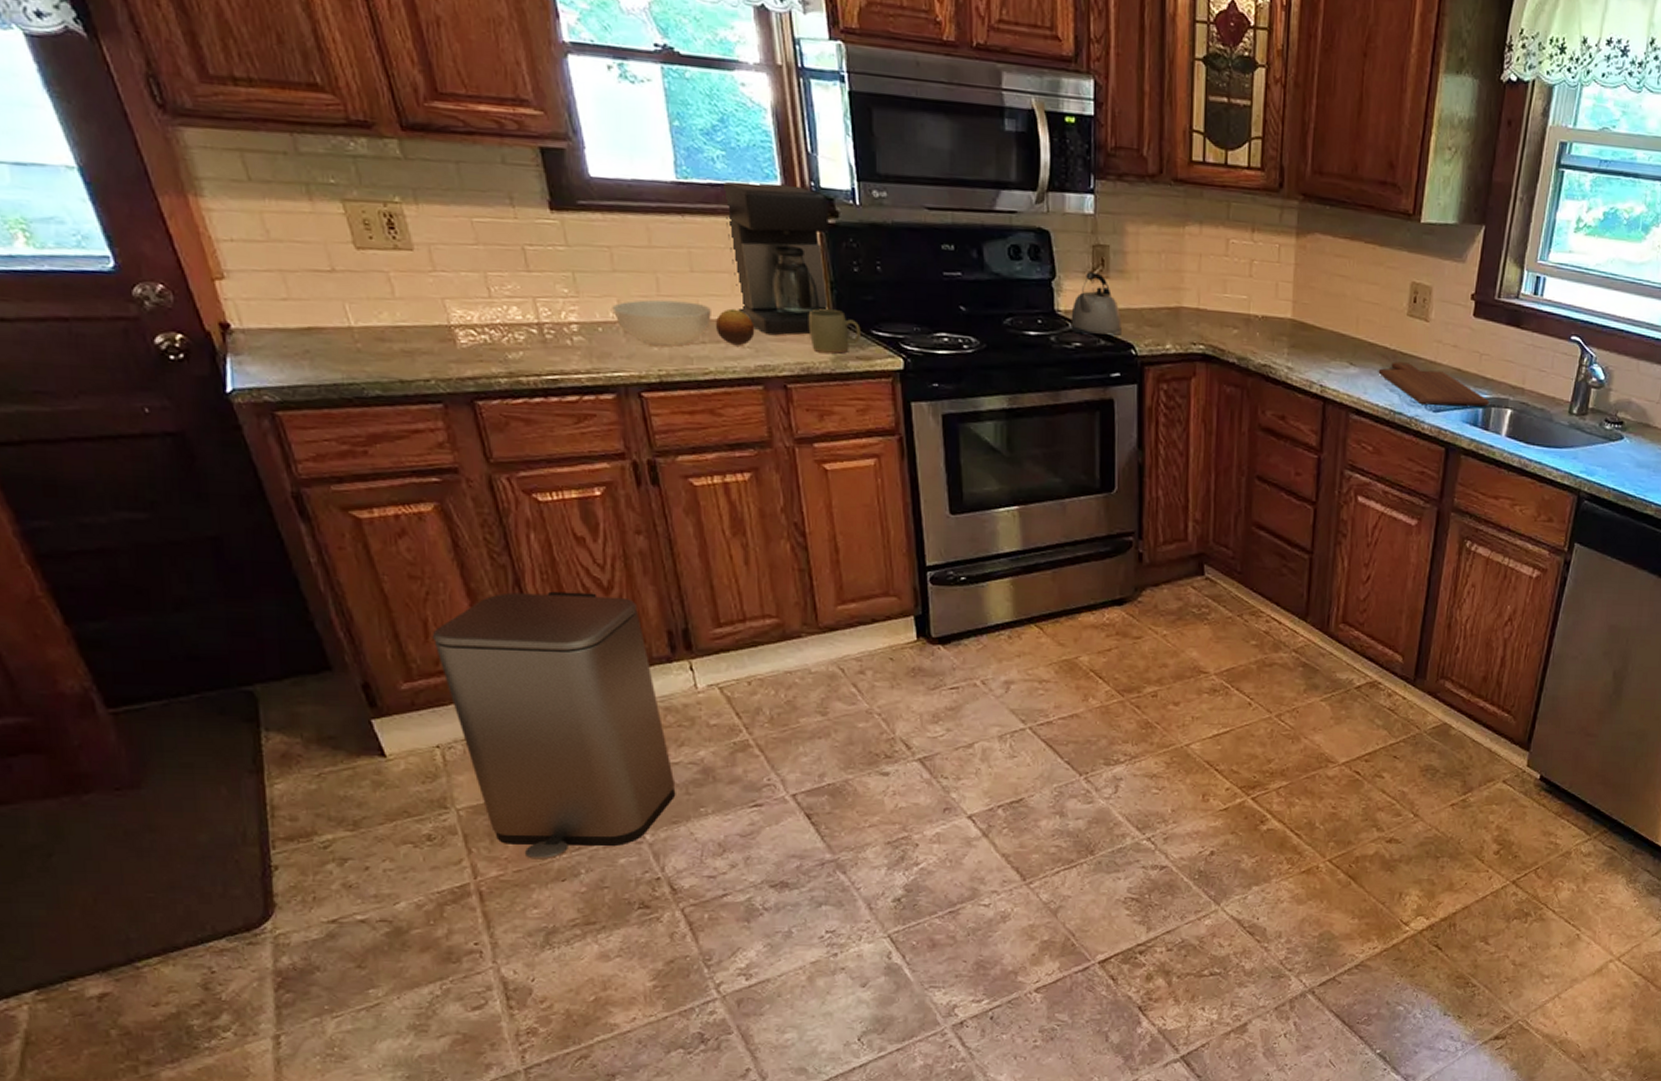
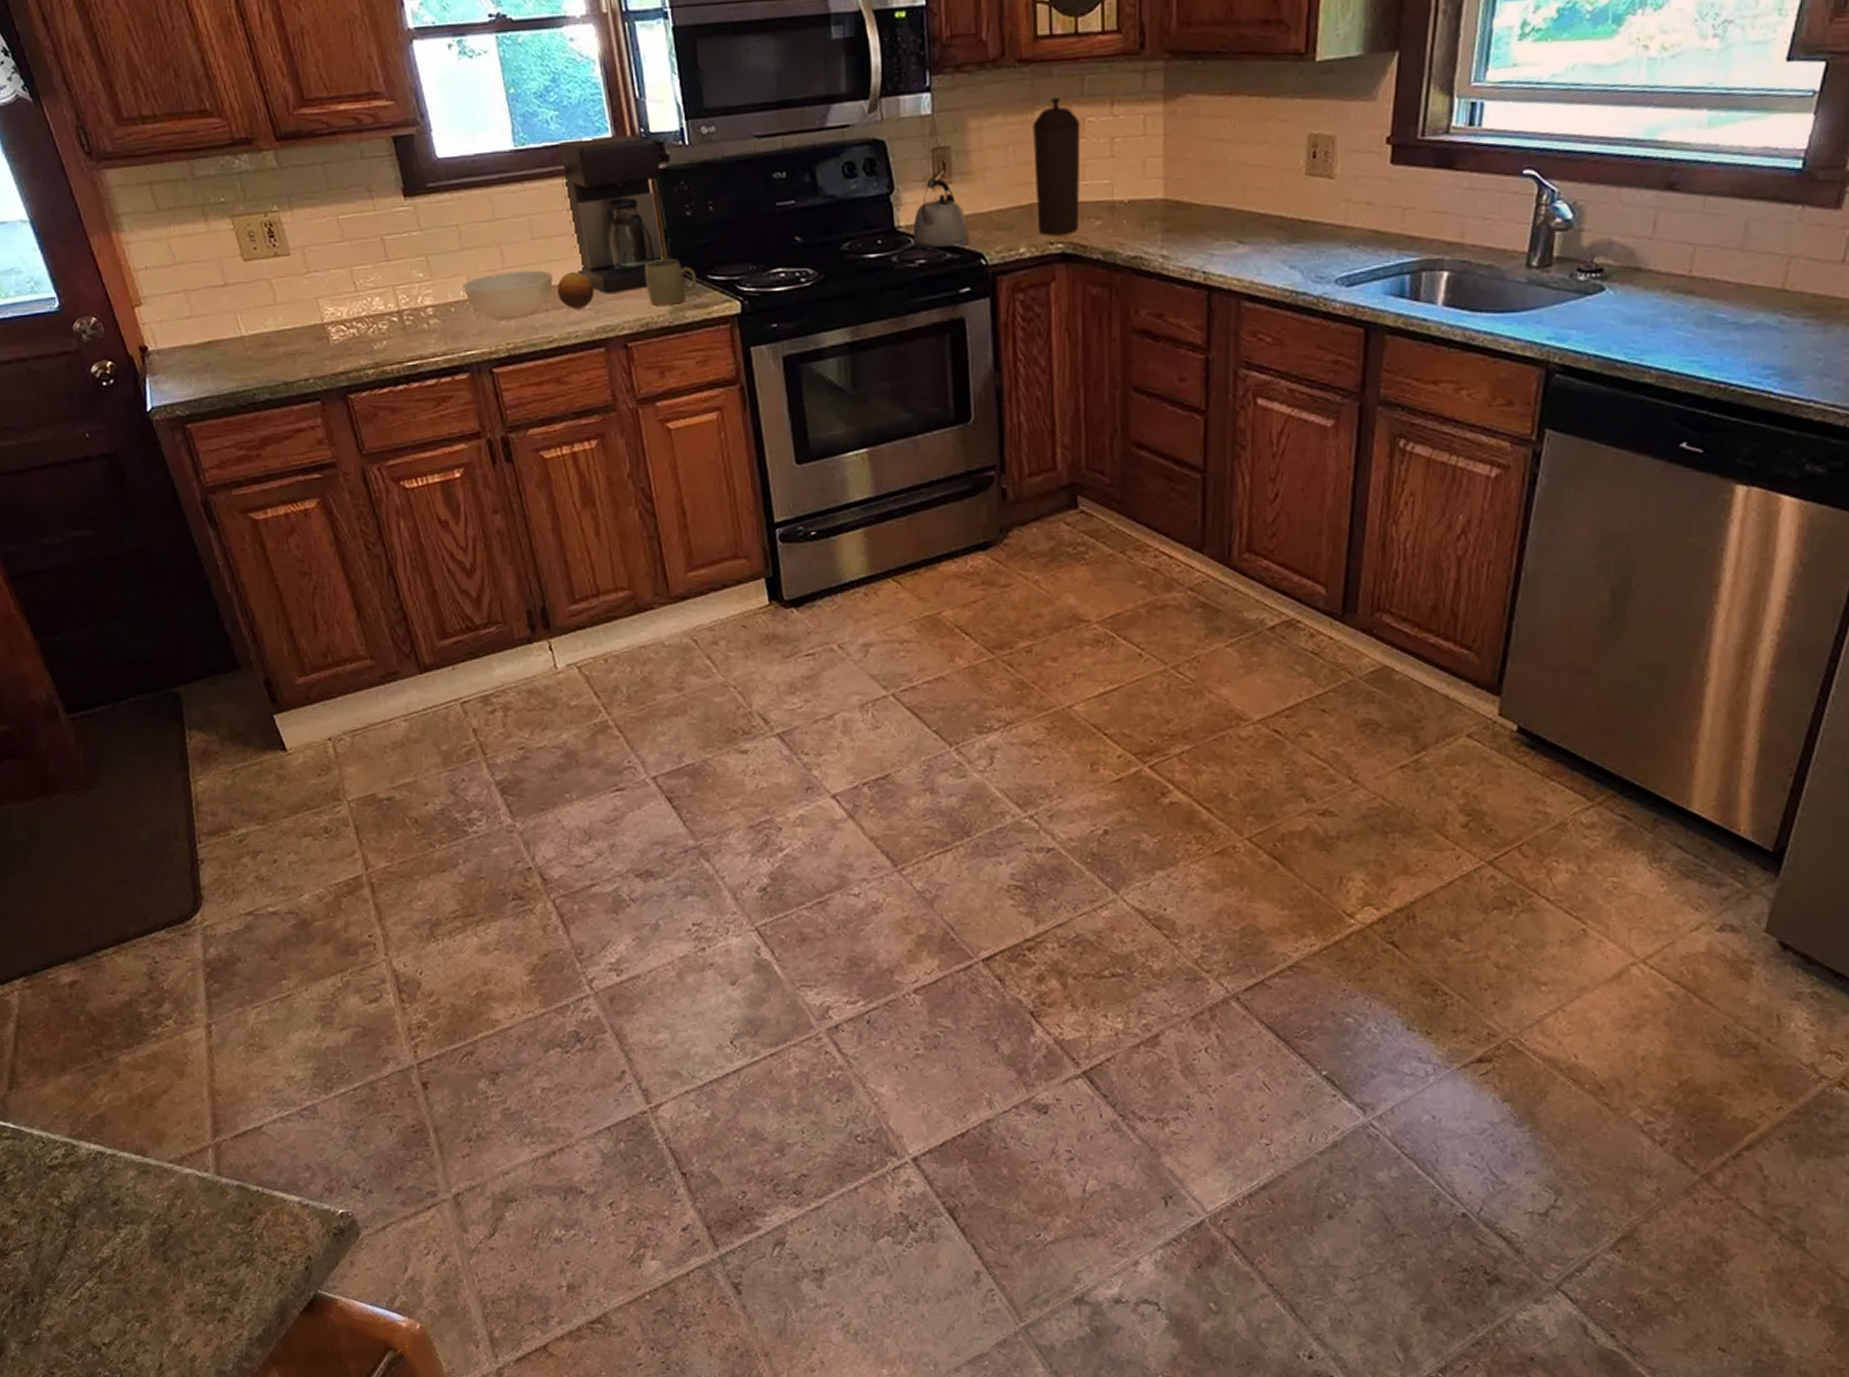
pedal bin: present [432,591,676,860] -> none [320,577,542,850]
canister: none [1182,217,1225,339] -> present [1033,97,1081,237]
cutting board: present [1378,362,1489,407] -> none [1273,231,1418,279]

